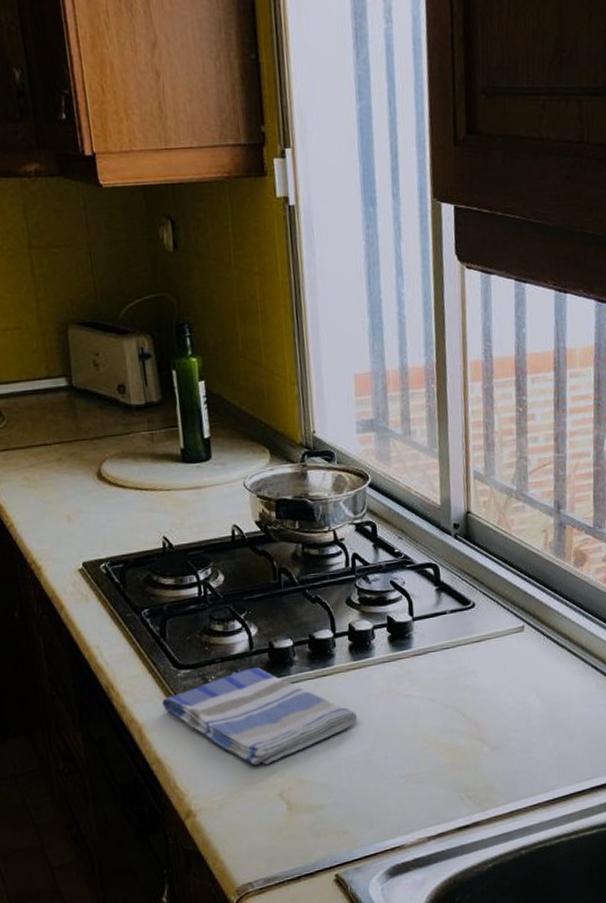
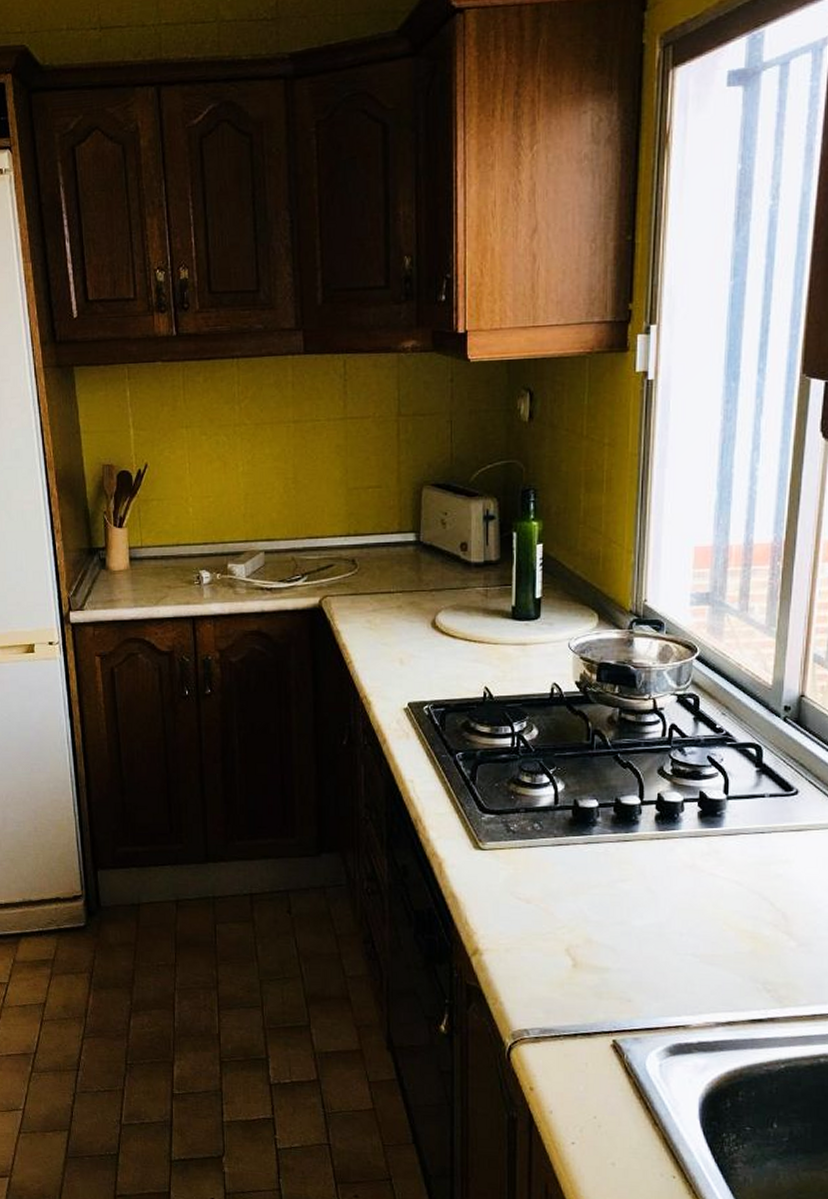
dish towel: present [162,666,357,765] -> none [464,822,655,918]

